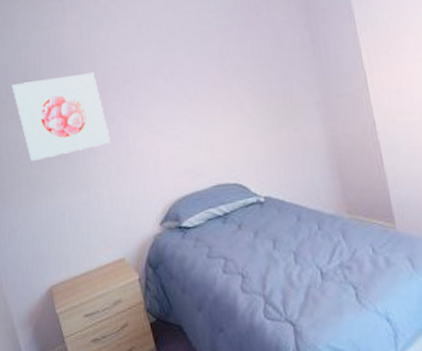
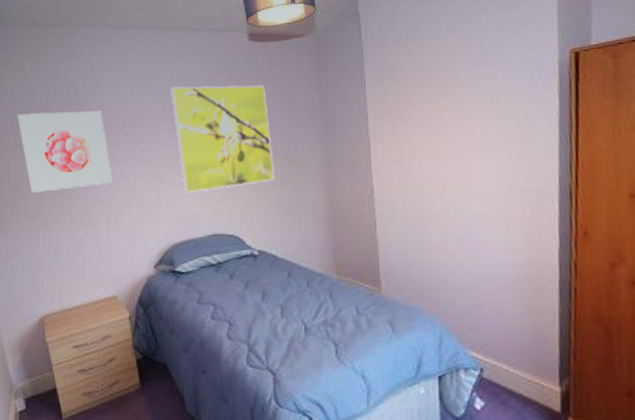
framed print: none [161,30,273,146] -> present [171,85,274,193]

